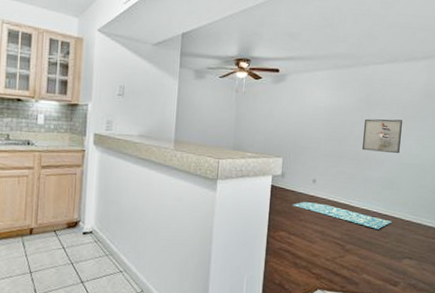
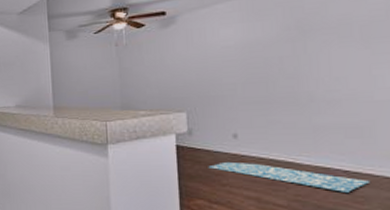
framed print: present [362,118,402,153] -> none [298,43,365,91]

